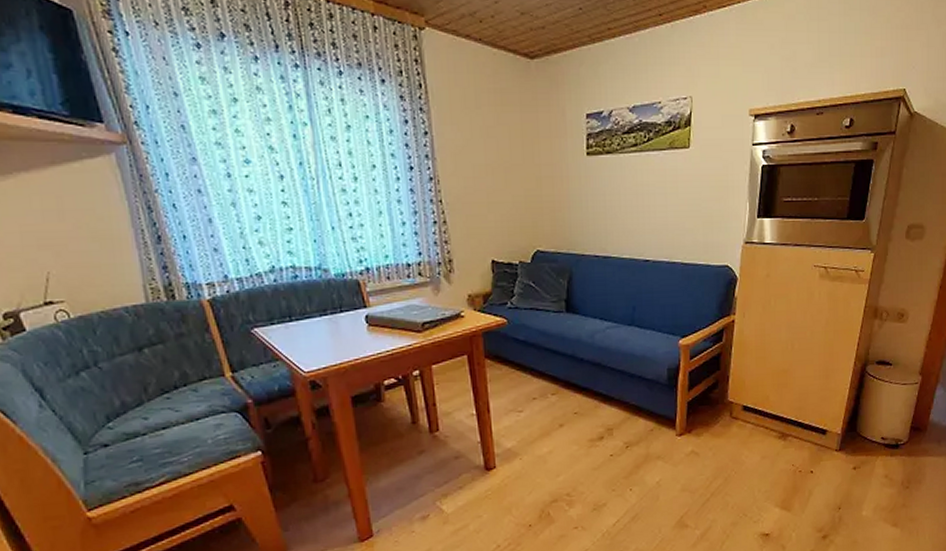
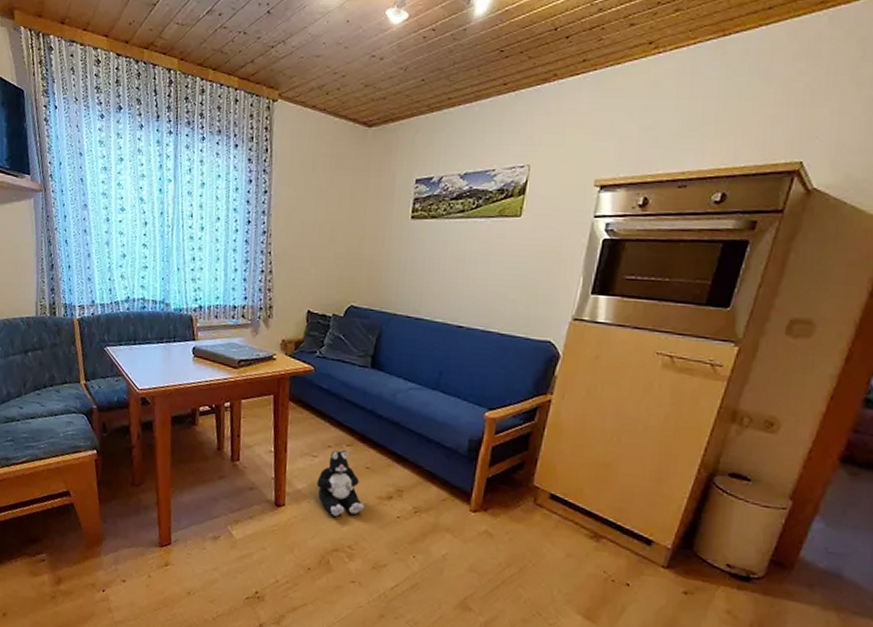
plush toy: none [526,400,578,468] -> present [316,450,365,516]

